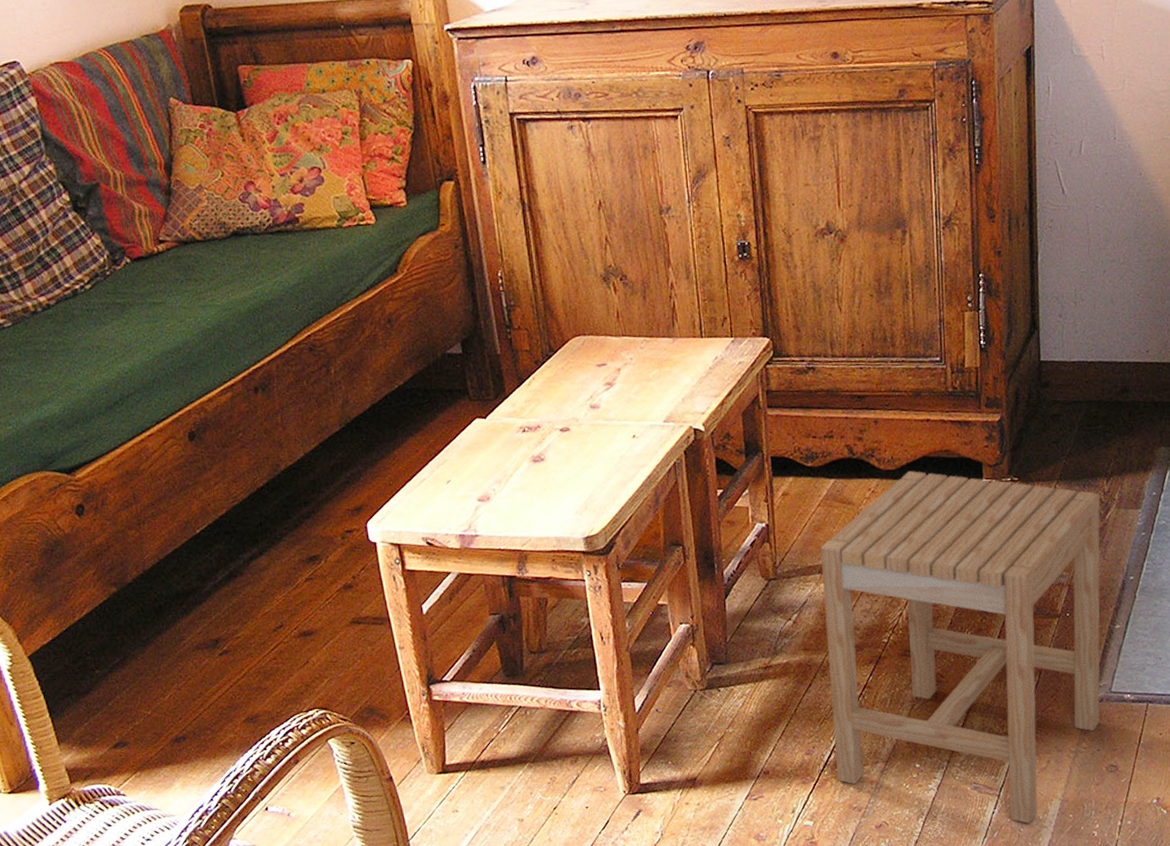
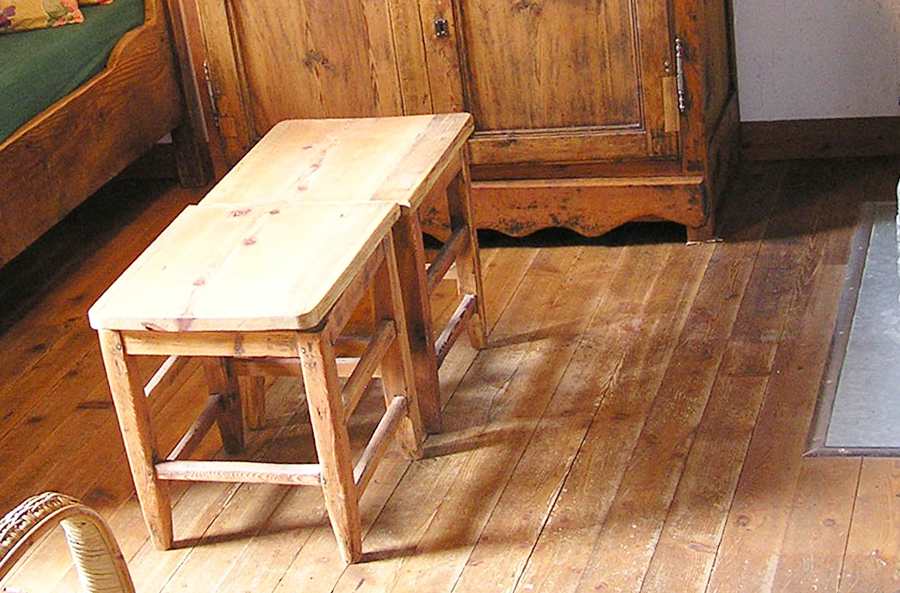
stool: present [820,470,1101,824] -> none [529,236,815,580]

